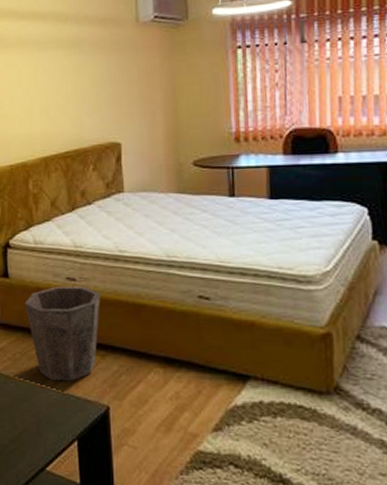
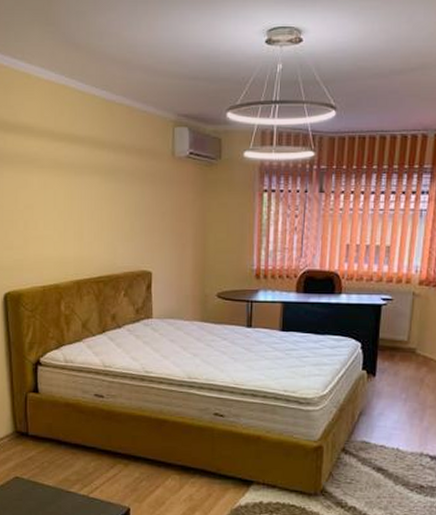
waste bin: present [24,286,101,381] -> none [53,401,127,486]

